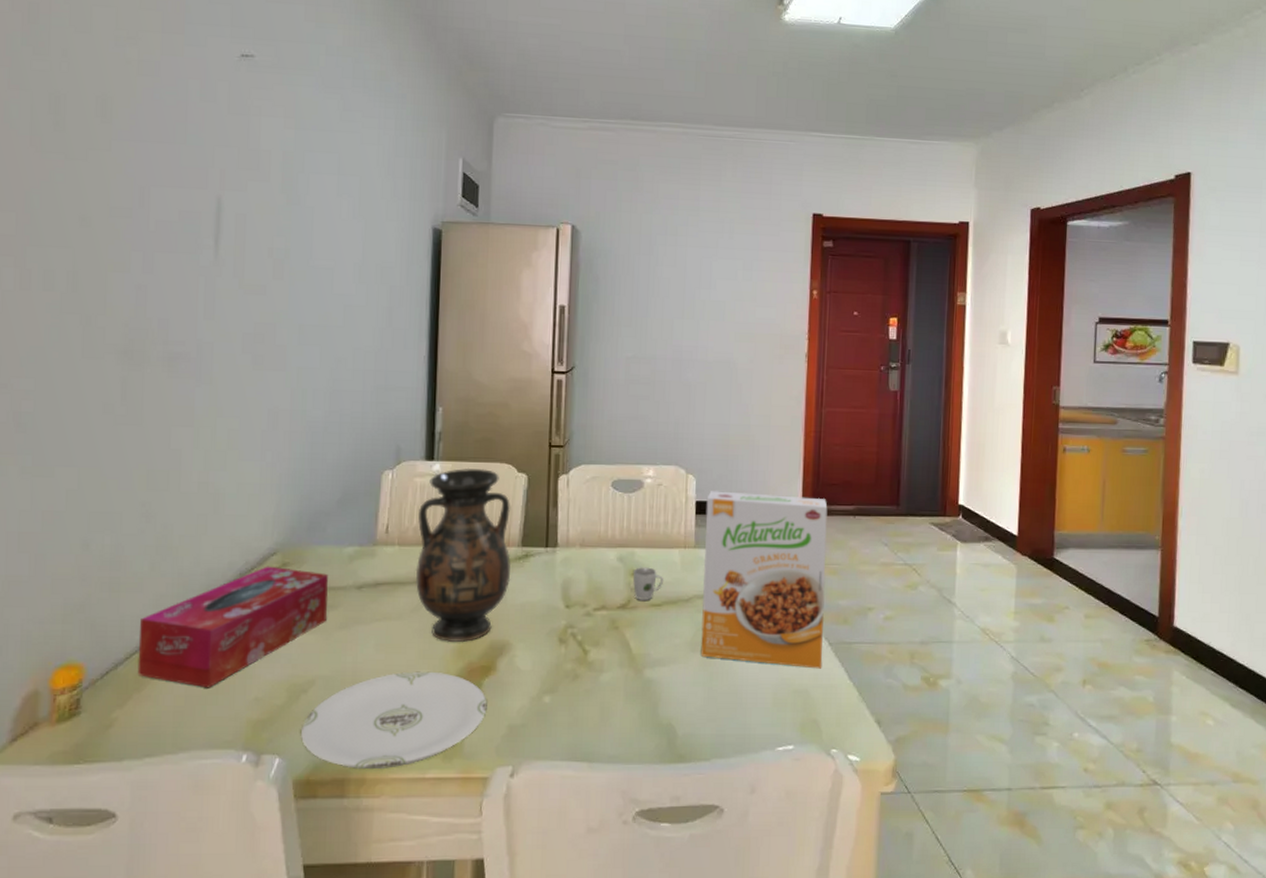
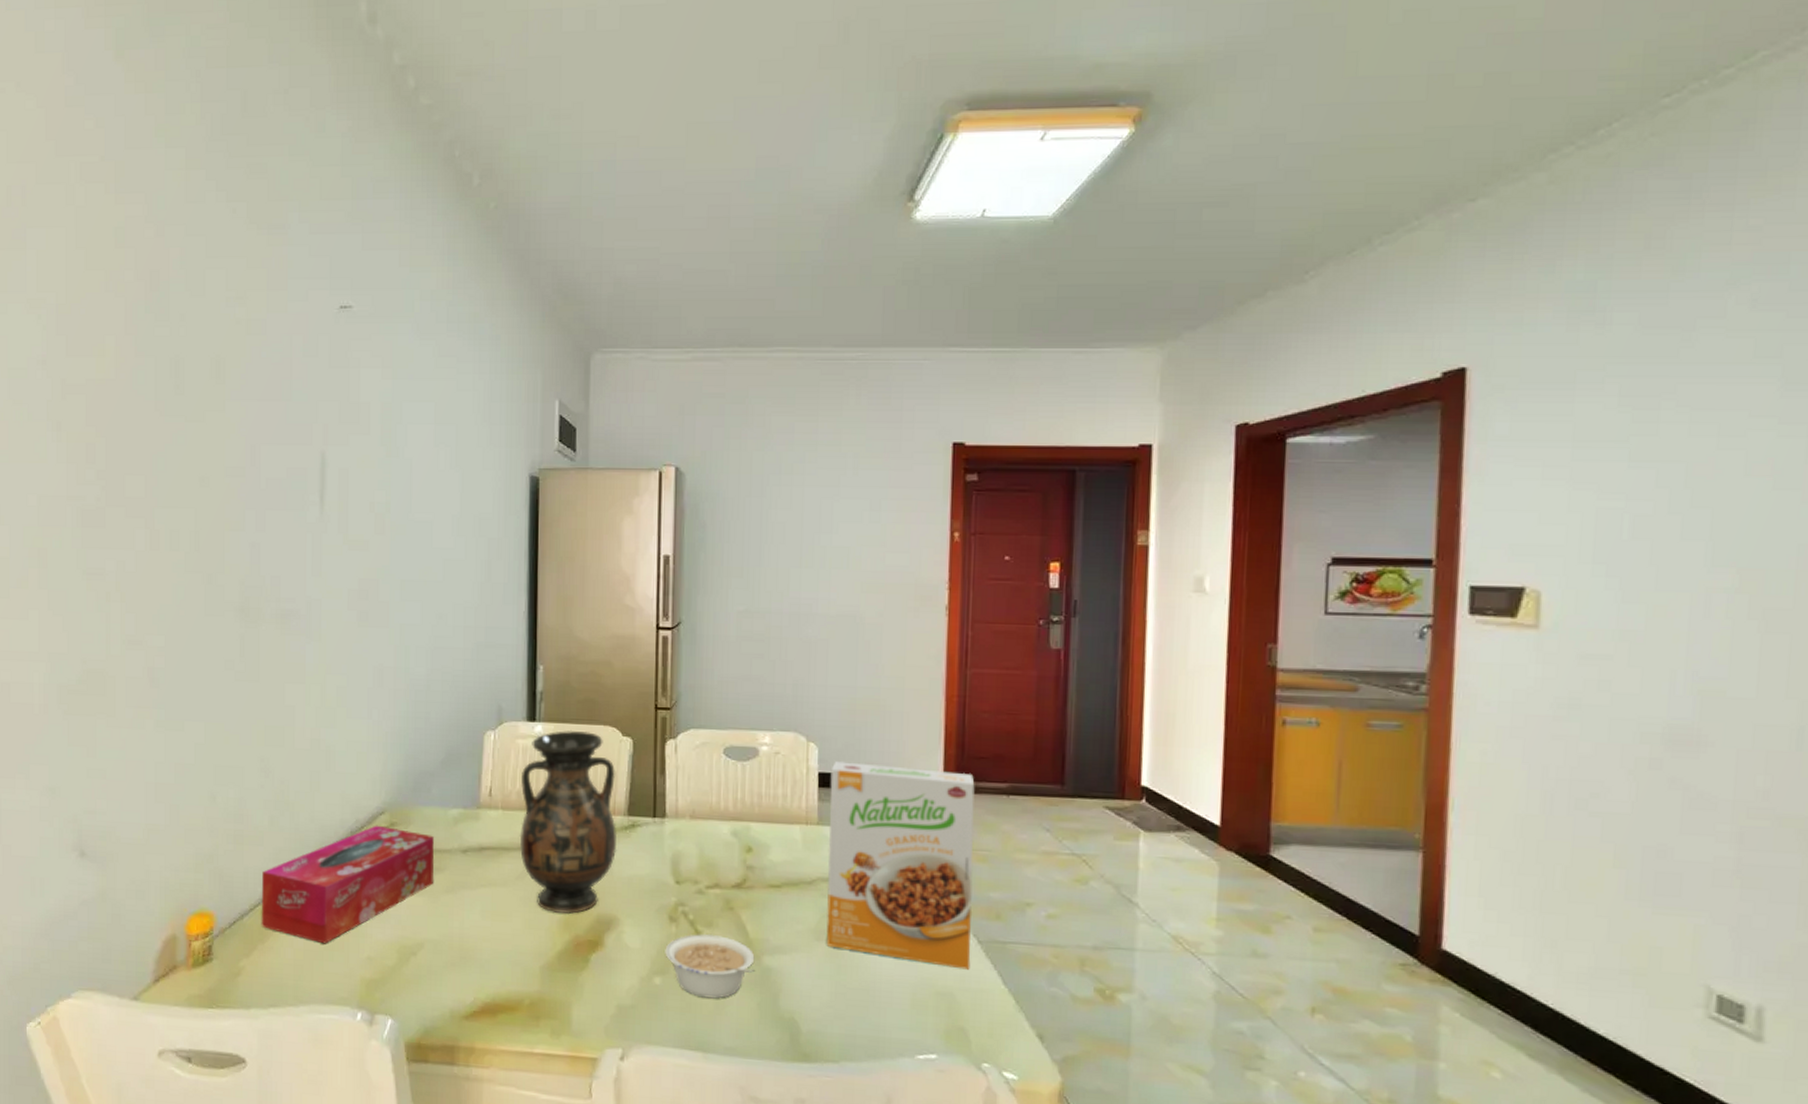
plate: present [301,671,487,770] -> none [412,941,595,1040]
legume: none [554,652,637,712] -> present [665,933,755,999]
cup: present [632,567,663,600] -> none [748,843,783,880]

